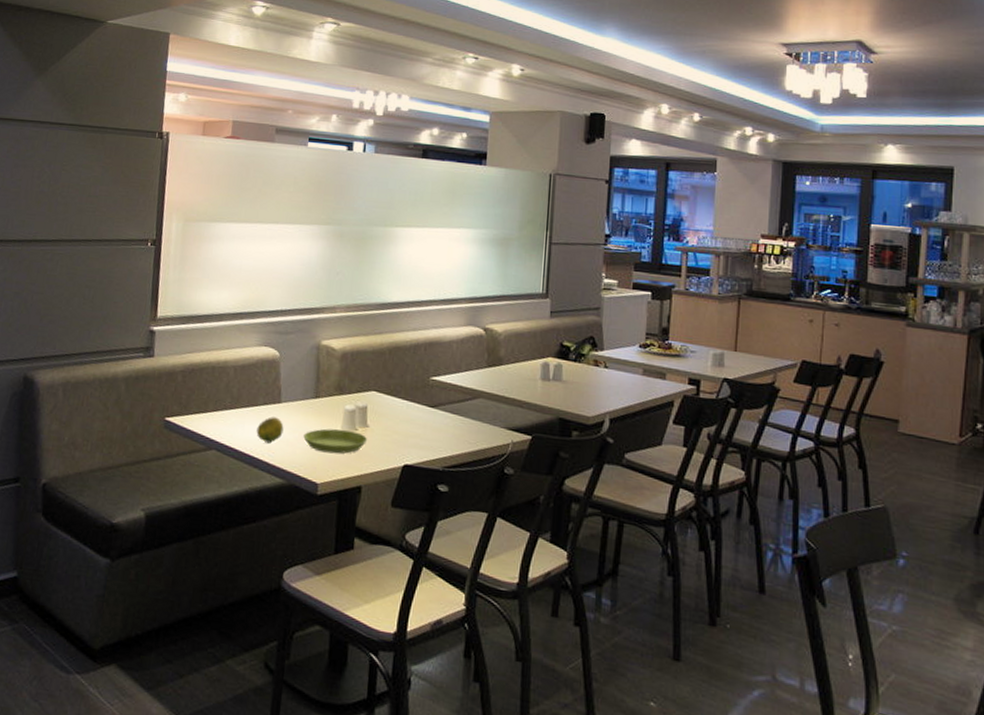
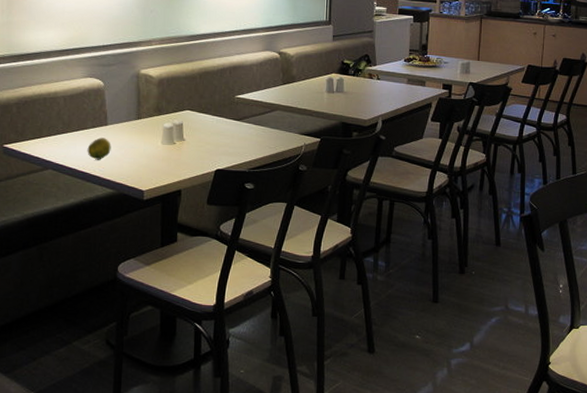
saucer: present [303,428,368,454] -> none [129,144,185,165]

